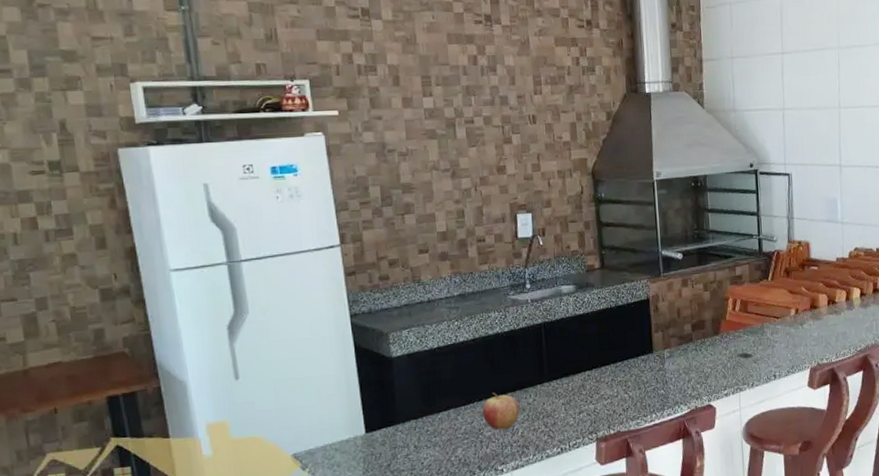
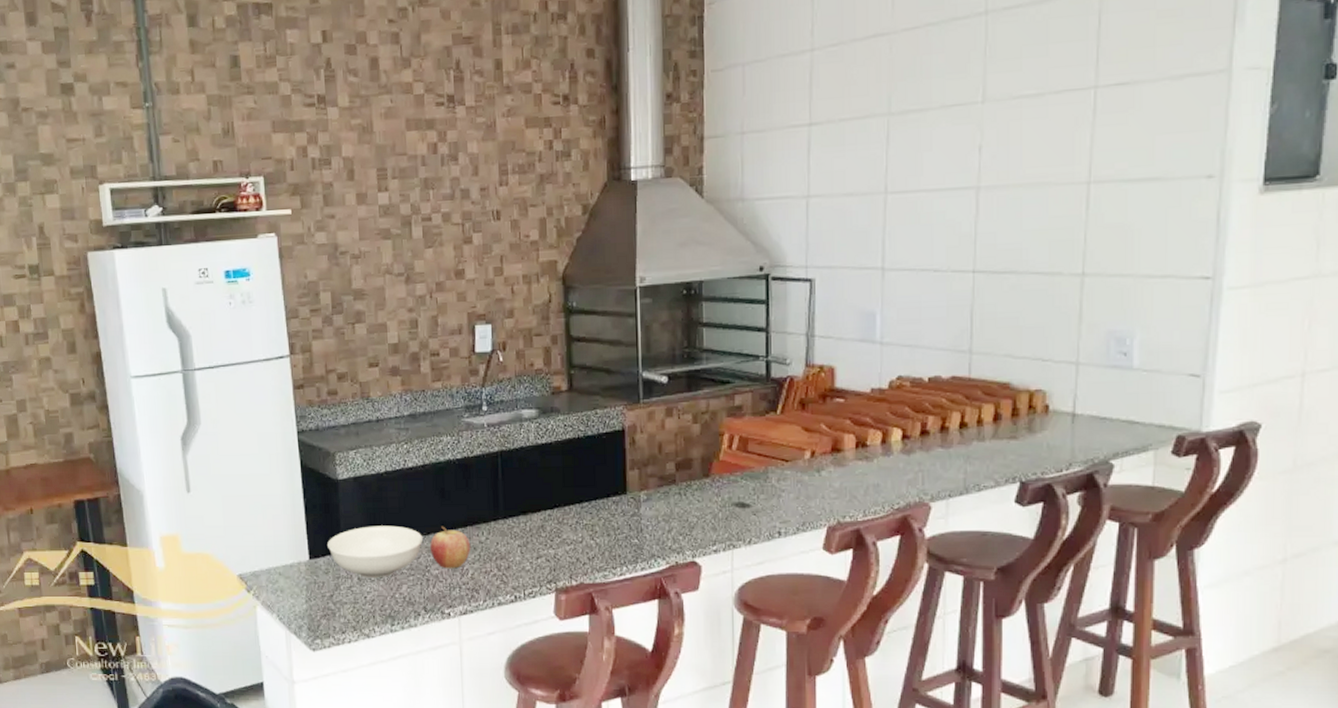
bowl: none [383,395,476,446] -> present [327,525,423,579]

